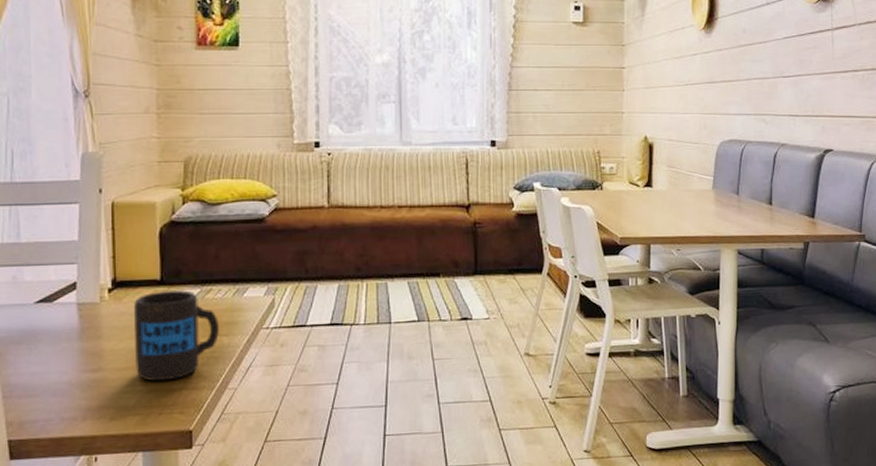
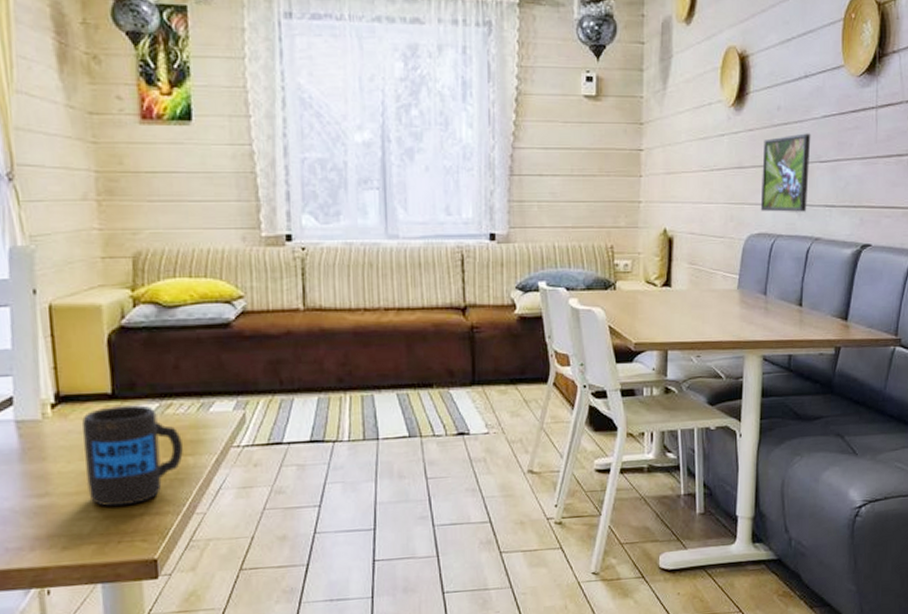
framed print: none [731,52,774,121] -> present [760,133,811,212]

